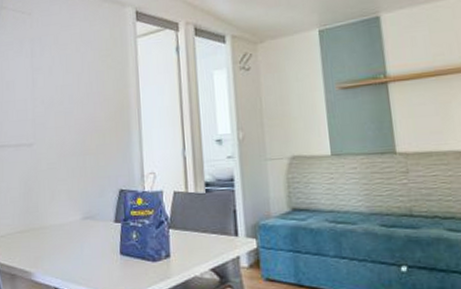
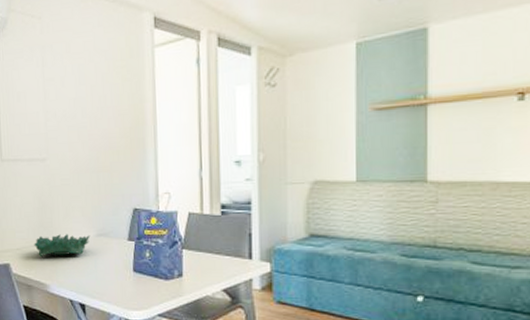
decorative bowl: none [19,218,77,244] -> present [34,234,90,258]

